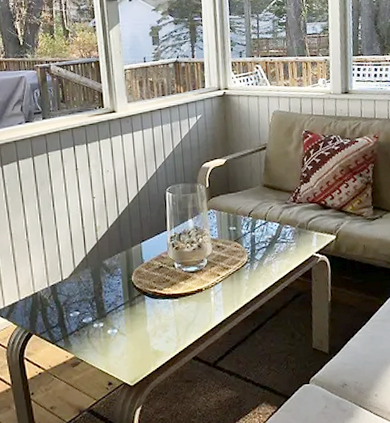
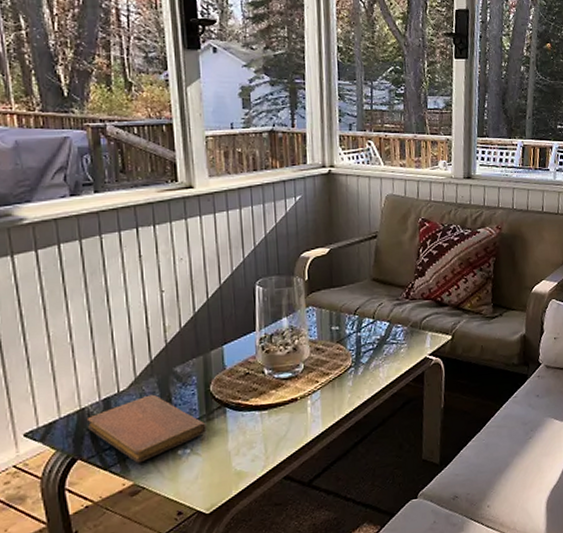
notebook: none [39,282,130,340] -> present [86,394,207,463]

